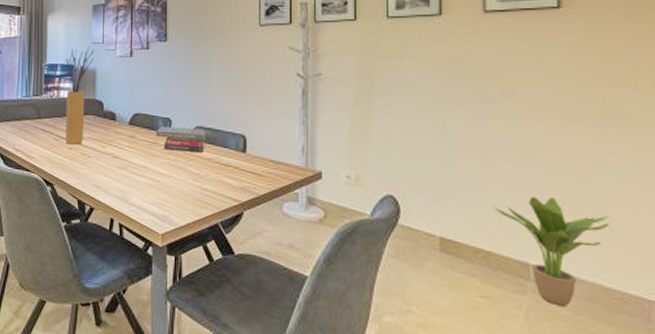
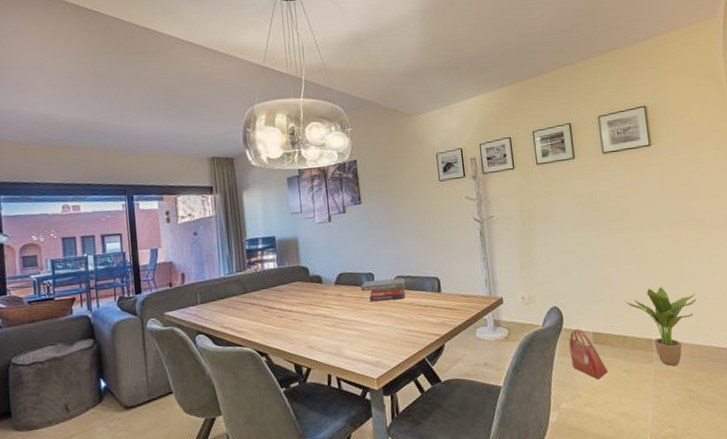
vase: present [65,46,95,145] -> none [266,217,295,313]
handbag: none [404,228,456,298] -> present [568,329,608,380]

